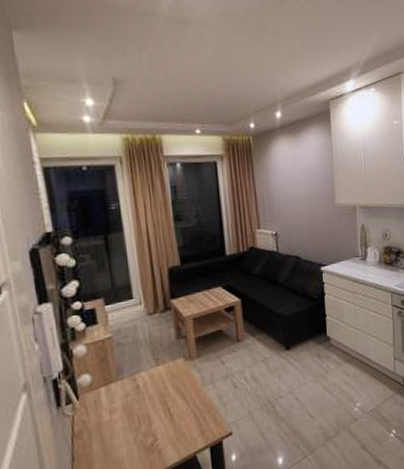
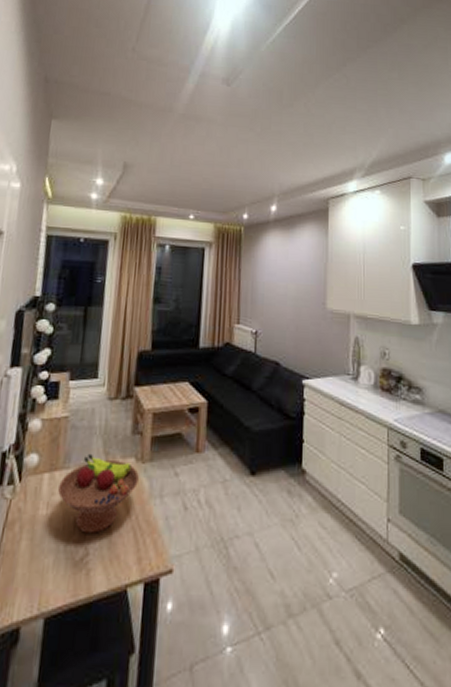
fruit bowl: none [117,362,190,425] -> present [58,453,139,534]

